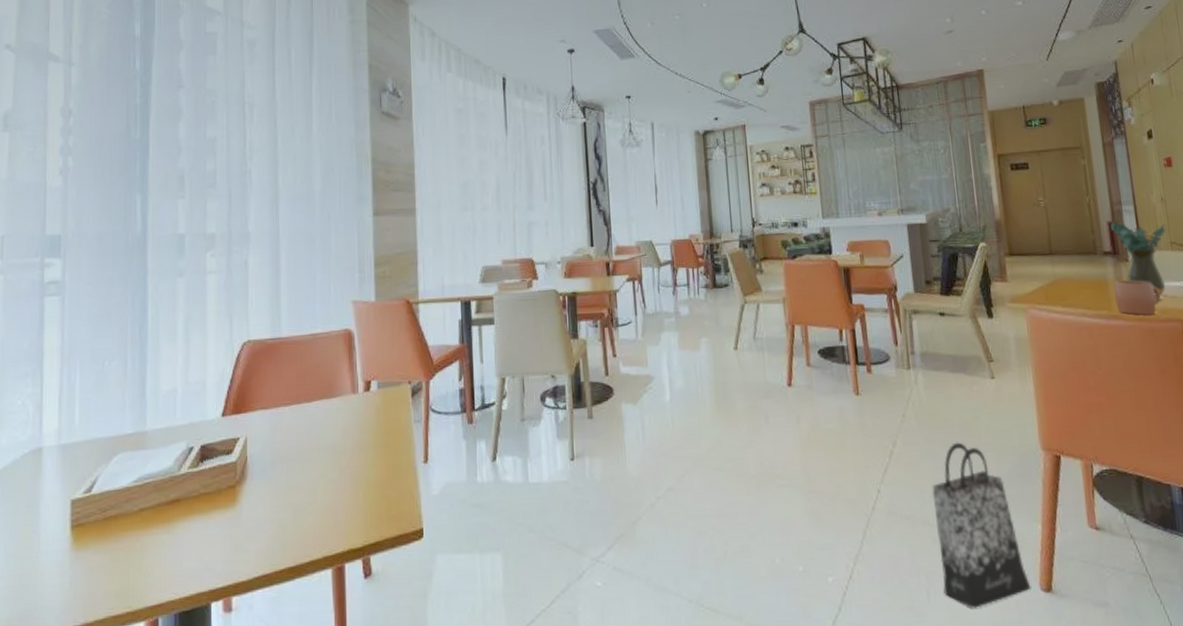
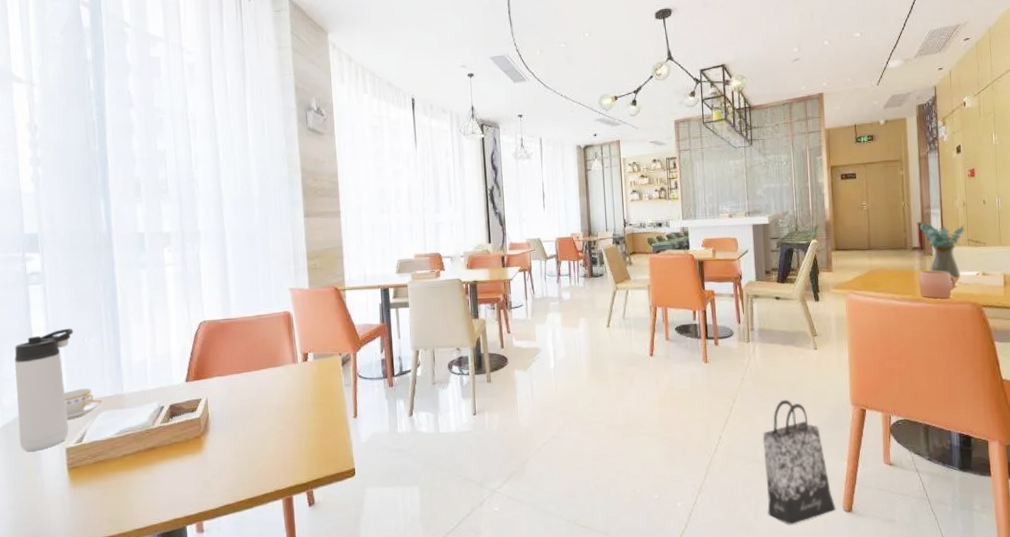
thermos bottle: none [16,348,92,504] -> present [14,328,73,452]
teacup: none [74,424,122,464] -> present [64,388,104,420]

